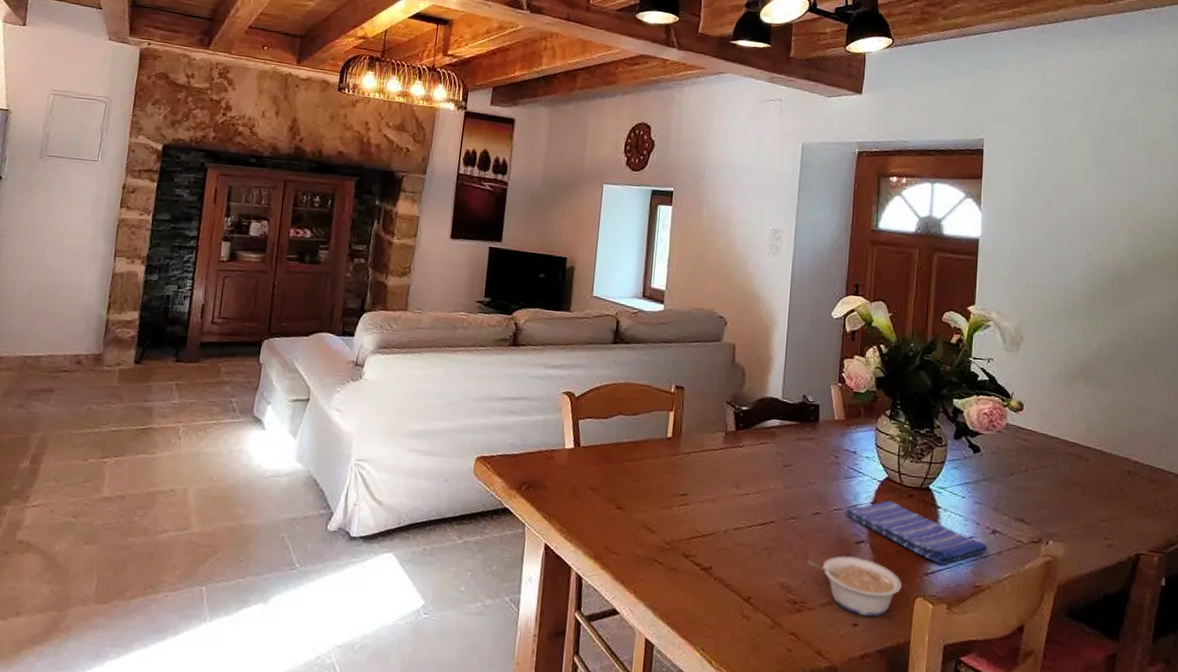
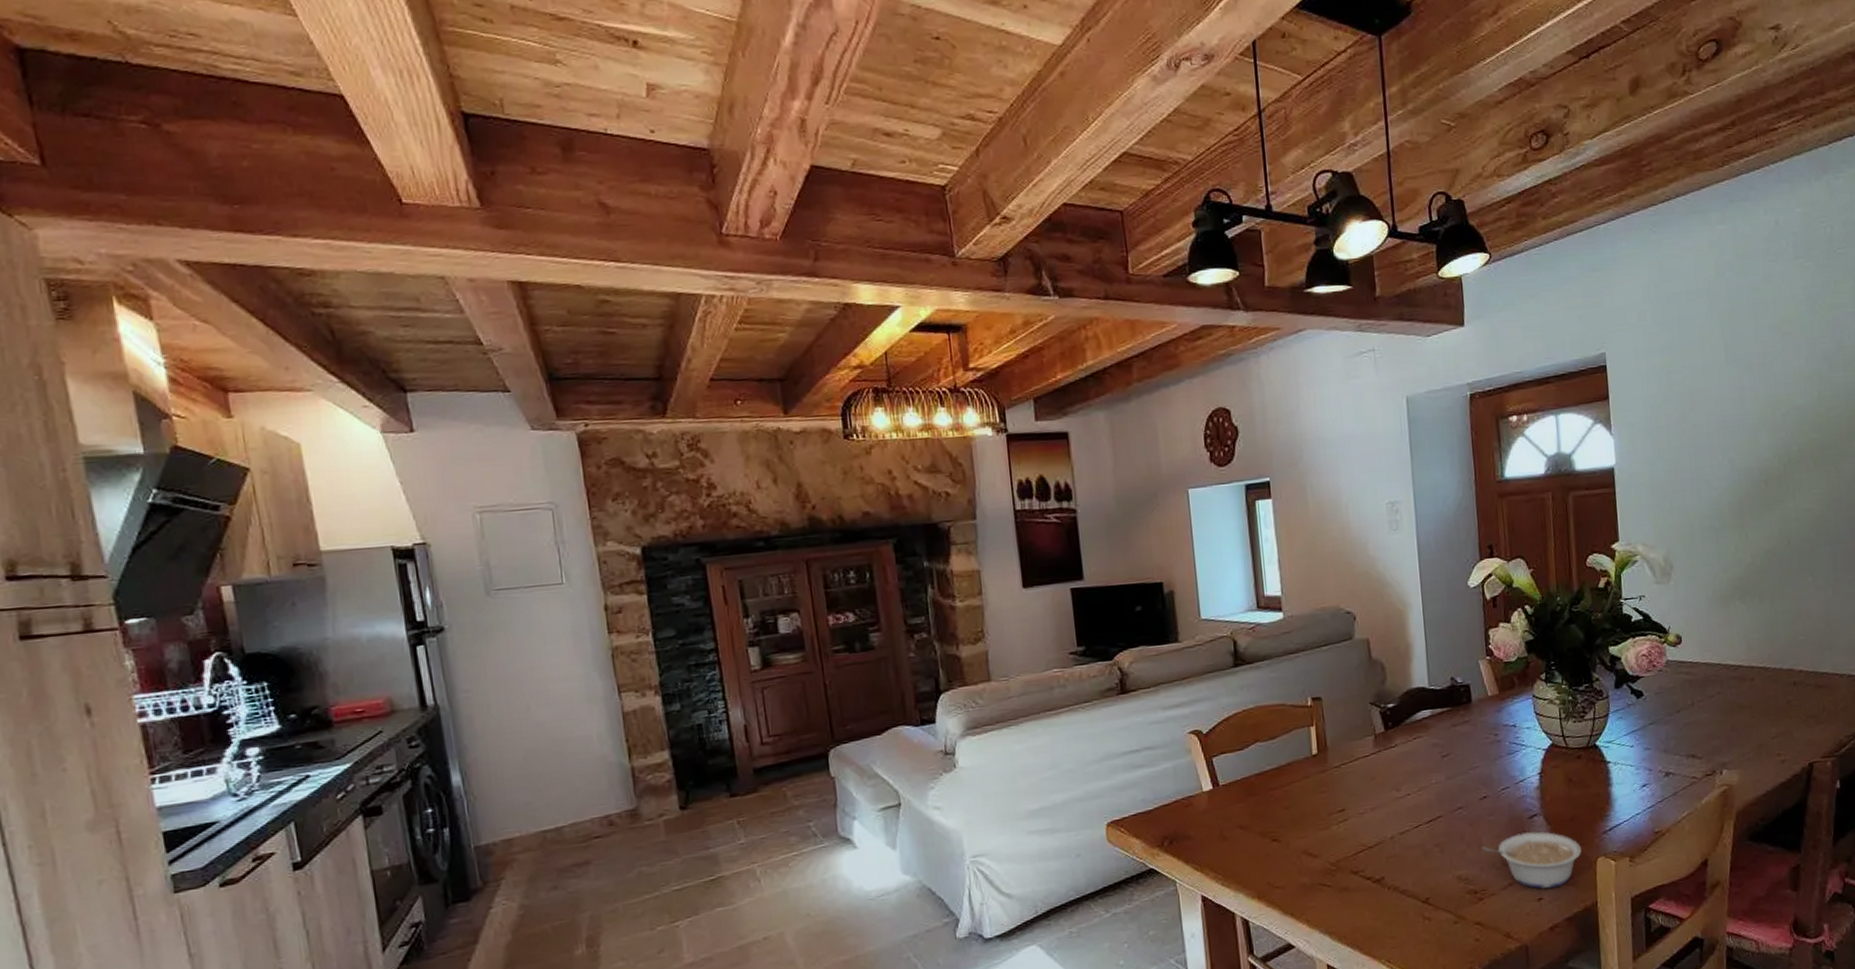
dish towel: present [845,500,988,566] -> none [1512,766,1663,821]

